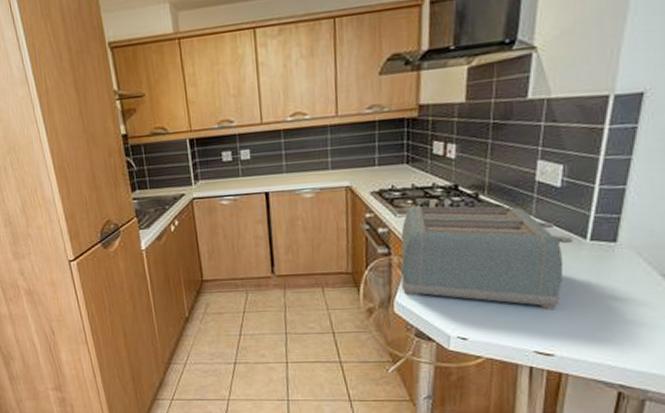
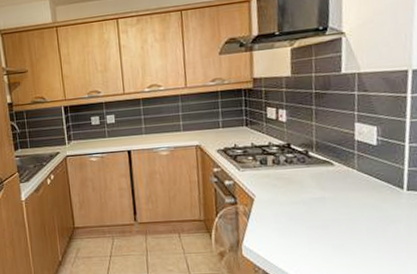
toaster: present [401,206,572,311] -> none [244,161,392,253]

